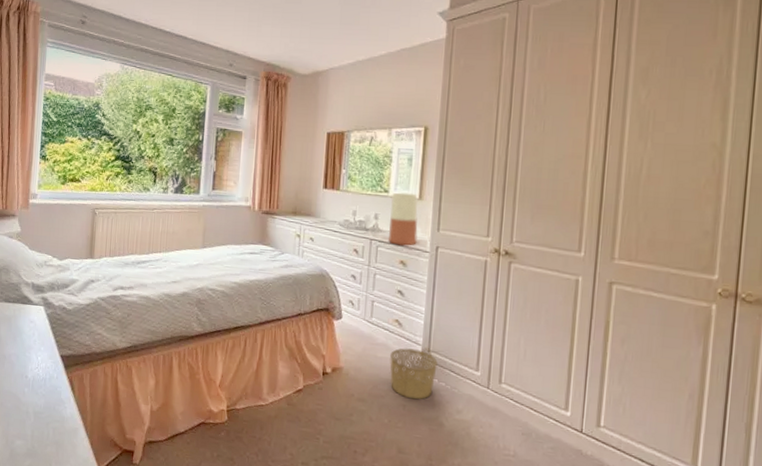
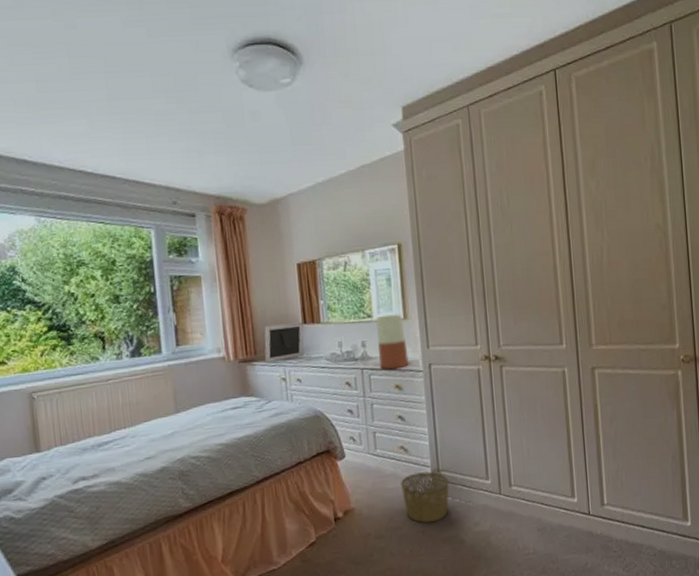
picture frame: none [284,184,324,219] -> present [264,322,304,363]

